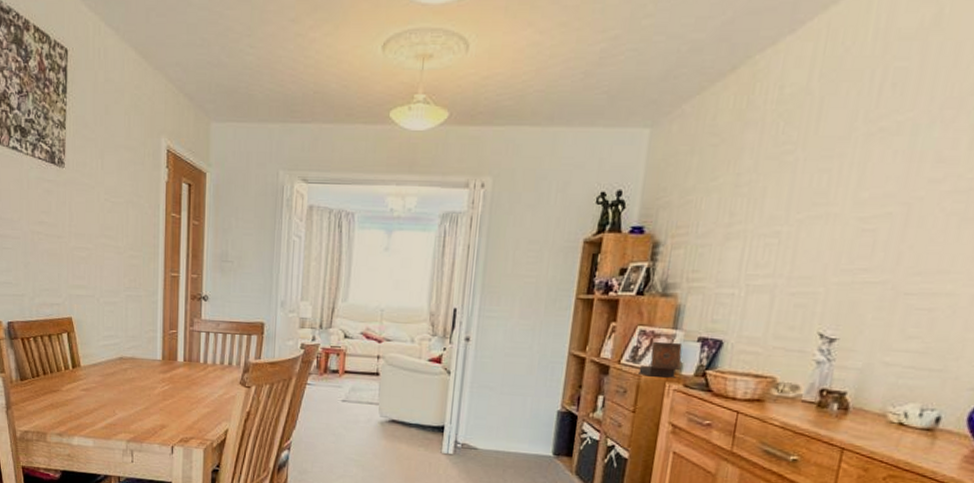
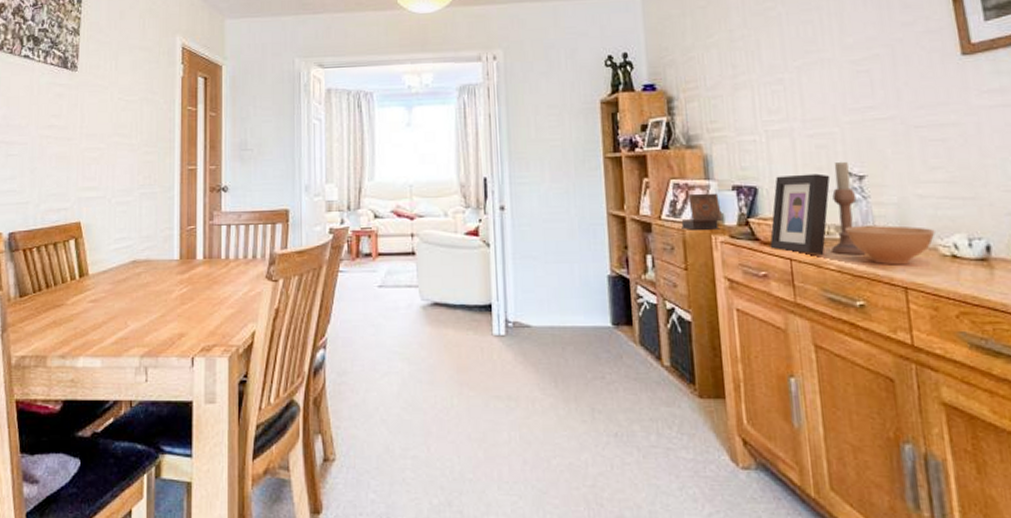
picture frame: none [720,331,801,412] -> present [770,173,831,256]
candlestick: none [780,322,823,415] -> present [832,161,866,255]
bowl: none [799,387,890,428] -> present [844,225,935,265]

